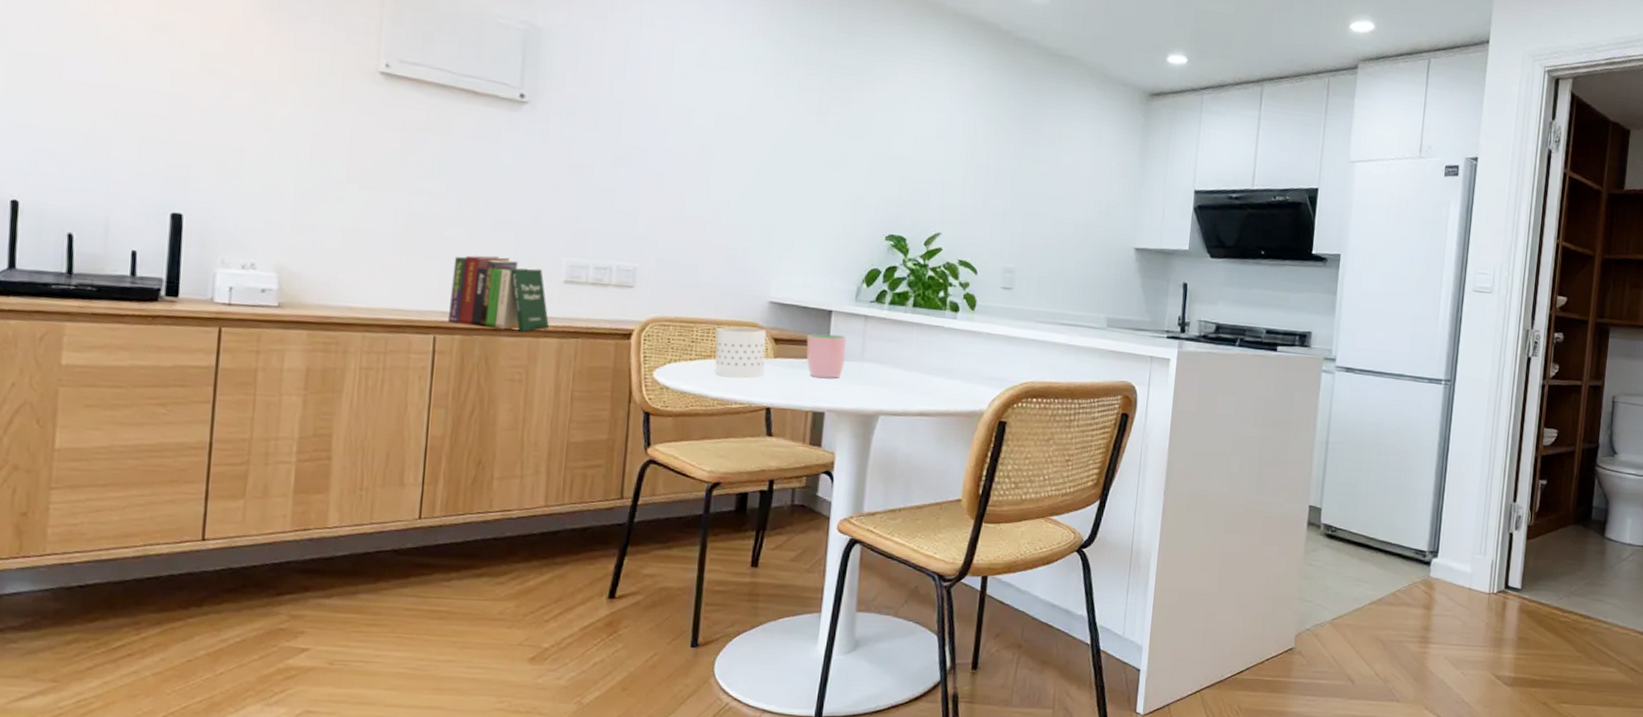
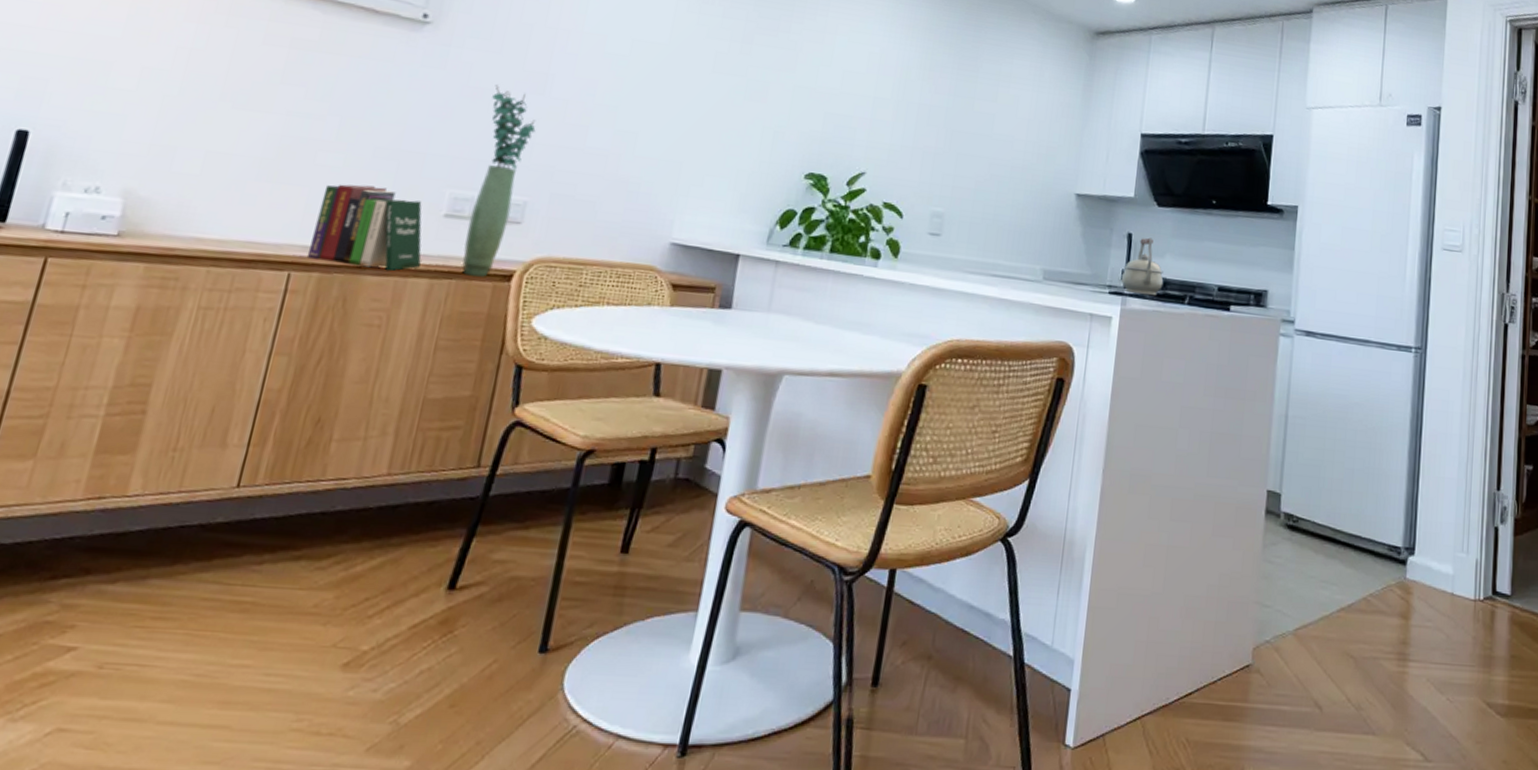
vase: none [585,160,637,336] -> present [461,85,536,277]
mug: present [714,326,767,379] -> none [601,270,665,329]
cup: present [806,334,847,379] -> none [706,280,754,332]
kettle: none [1177,286,1217,340] -> present [1121,237,1164,296]

